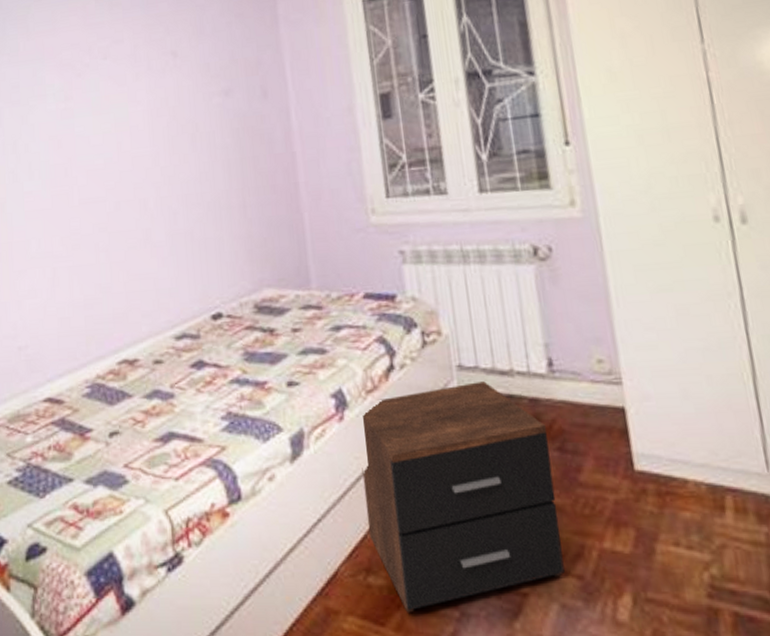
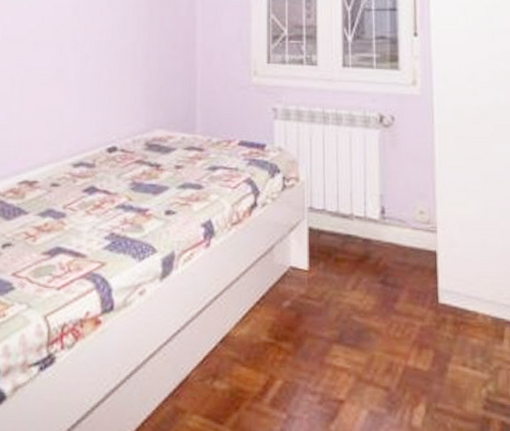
nightstand: present [362,381,565,613] -> none [219,222,375,414]

